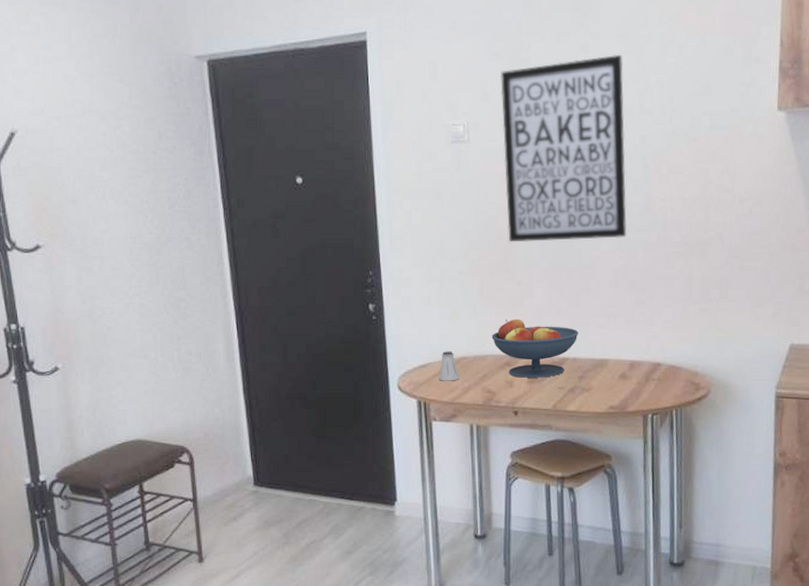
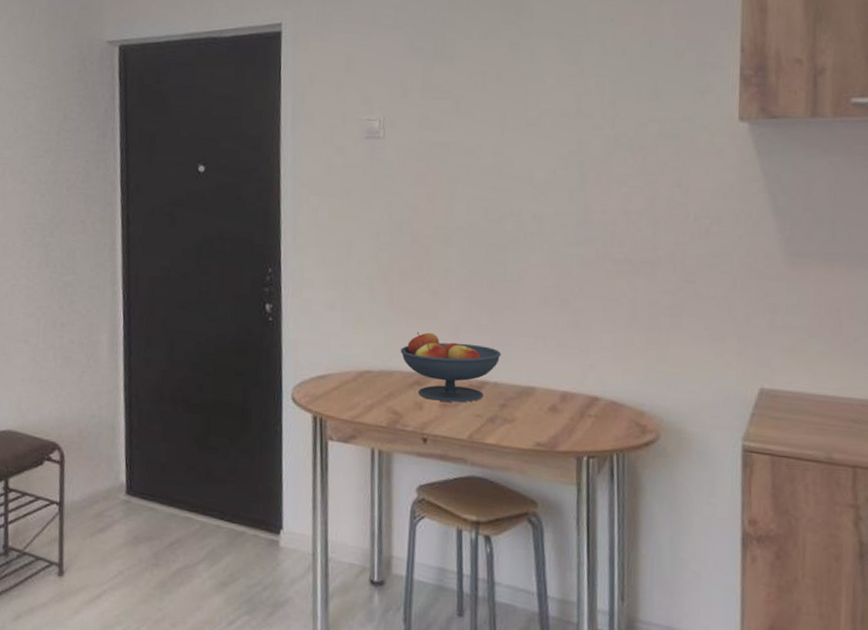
saltshaker: present [439,351,459,381] -> none [339,362,361,397]
wall art: present [500,54,627,243] -> none [421,54,560,251]

